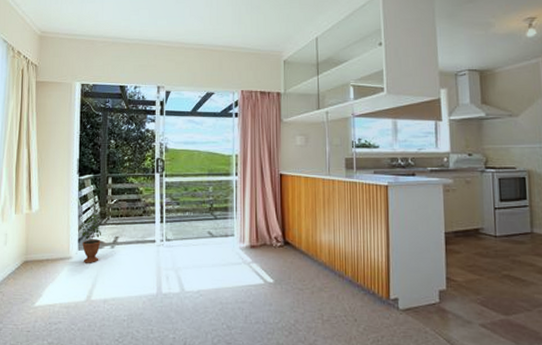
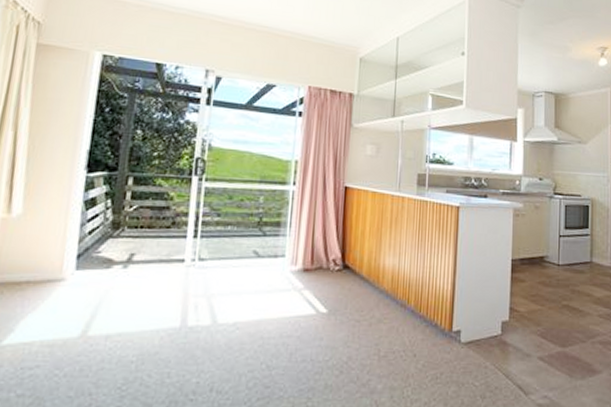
potted plant: present [79,212,101,263] -> none [80,220,112,287]

